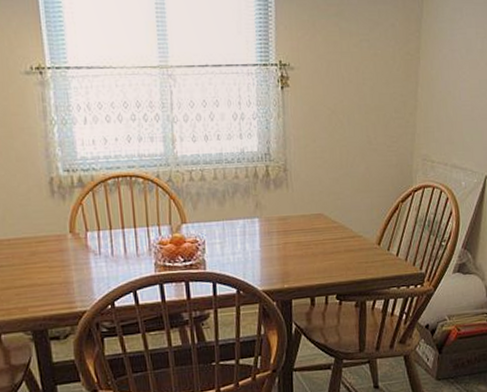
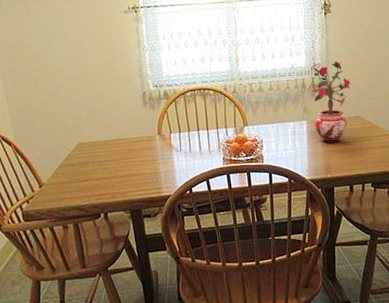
potted plant: none [264,146,312,246] -> present [311,61,350,143]

